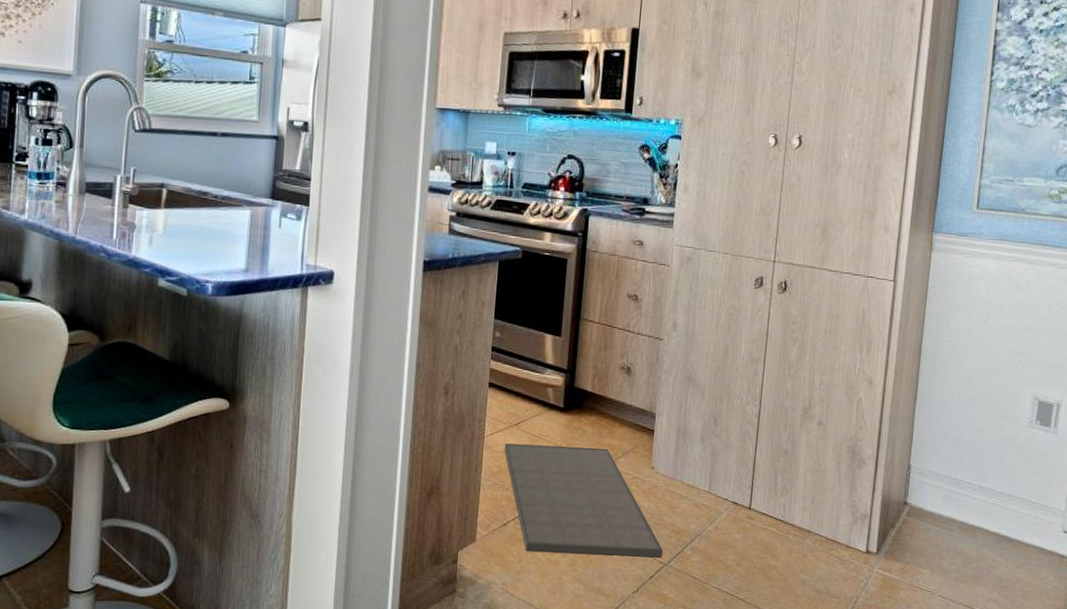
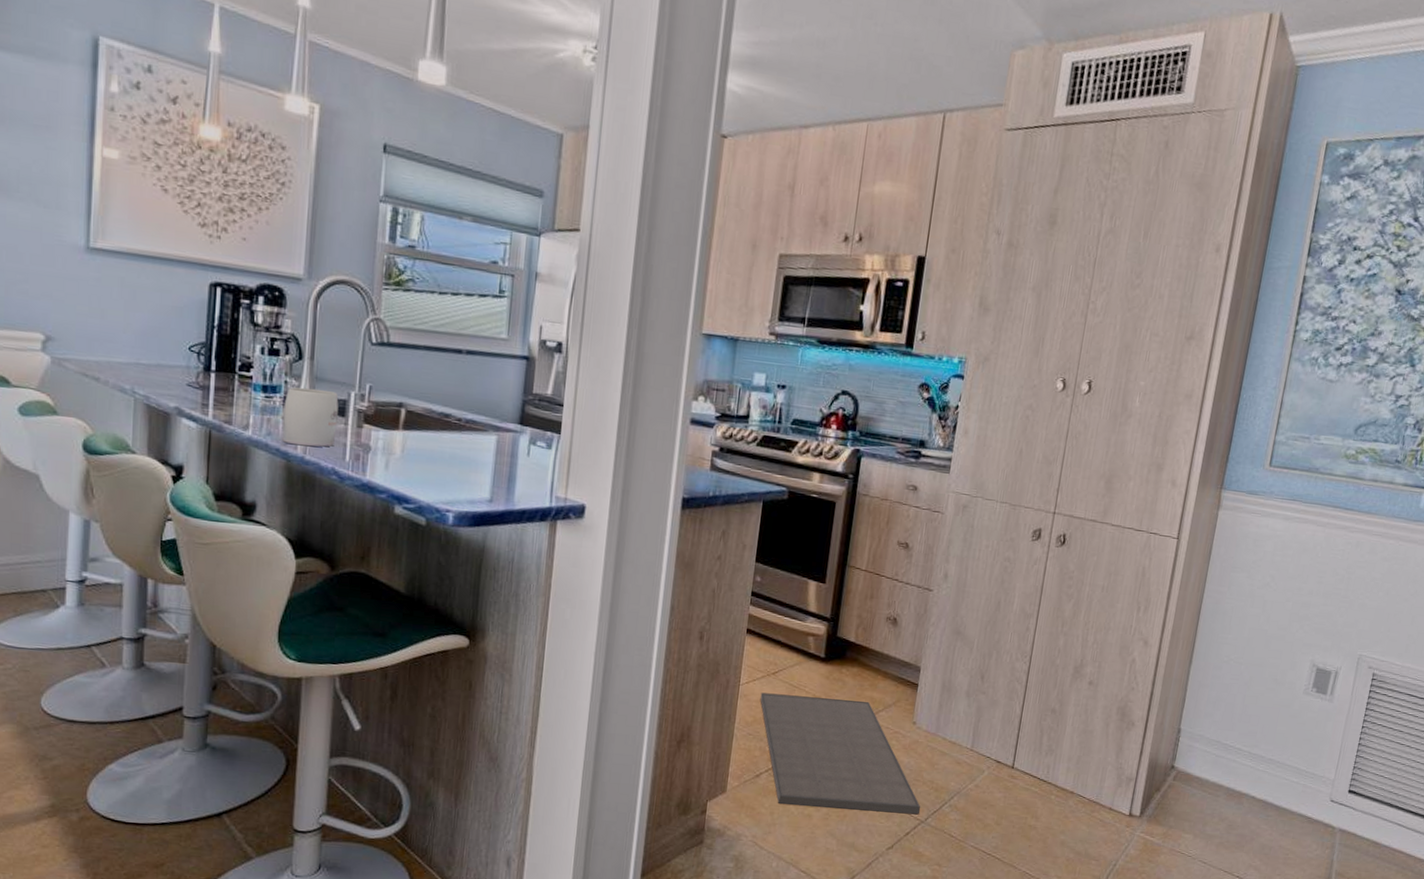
mug: none [55,173,106,228] -> present [282,387,339,447]

